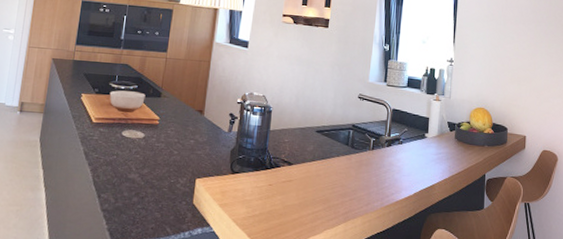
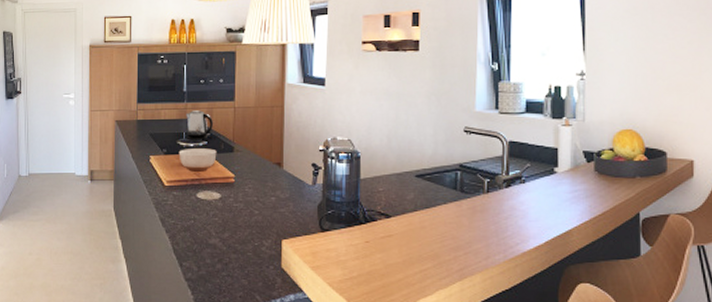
kettle: none [119,57,146,84] -> present [186,110,214,141]

